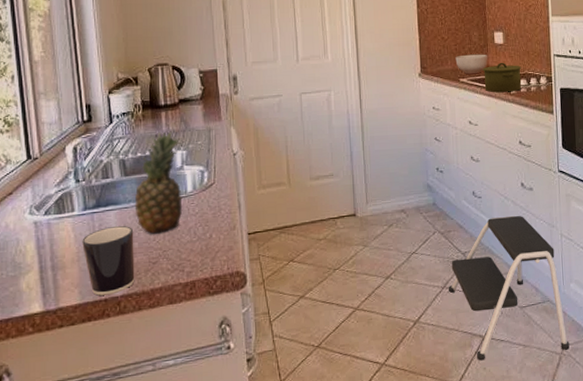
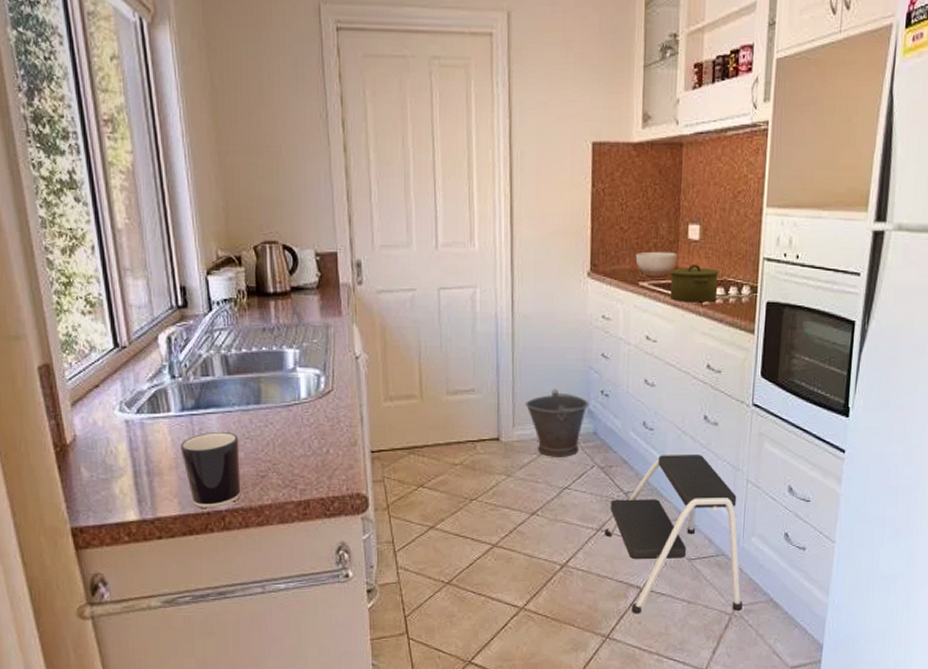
fruit: present [134,131,183,234] -> none [239,325,296,444]
bucket: none [375,169,428,227] -> present [524,389,589,457]

